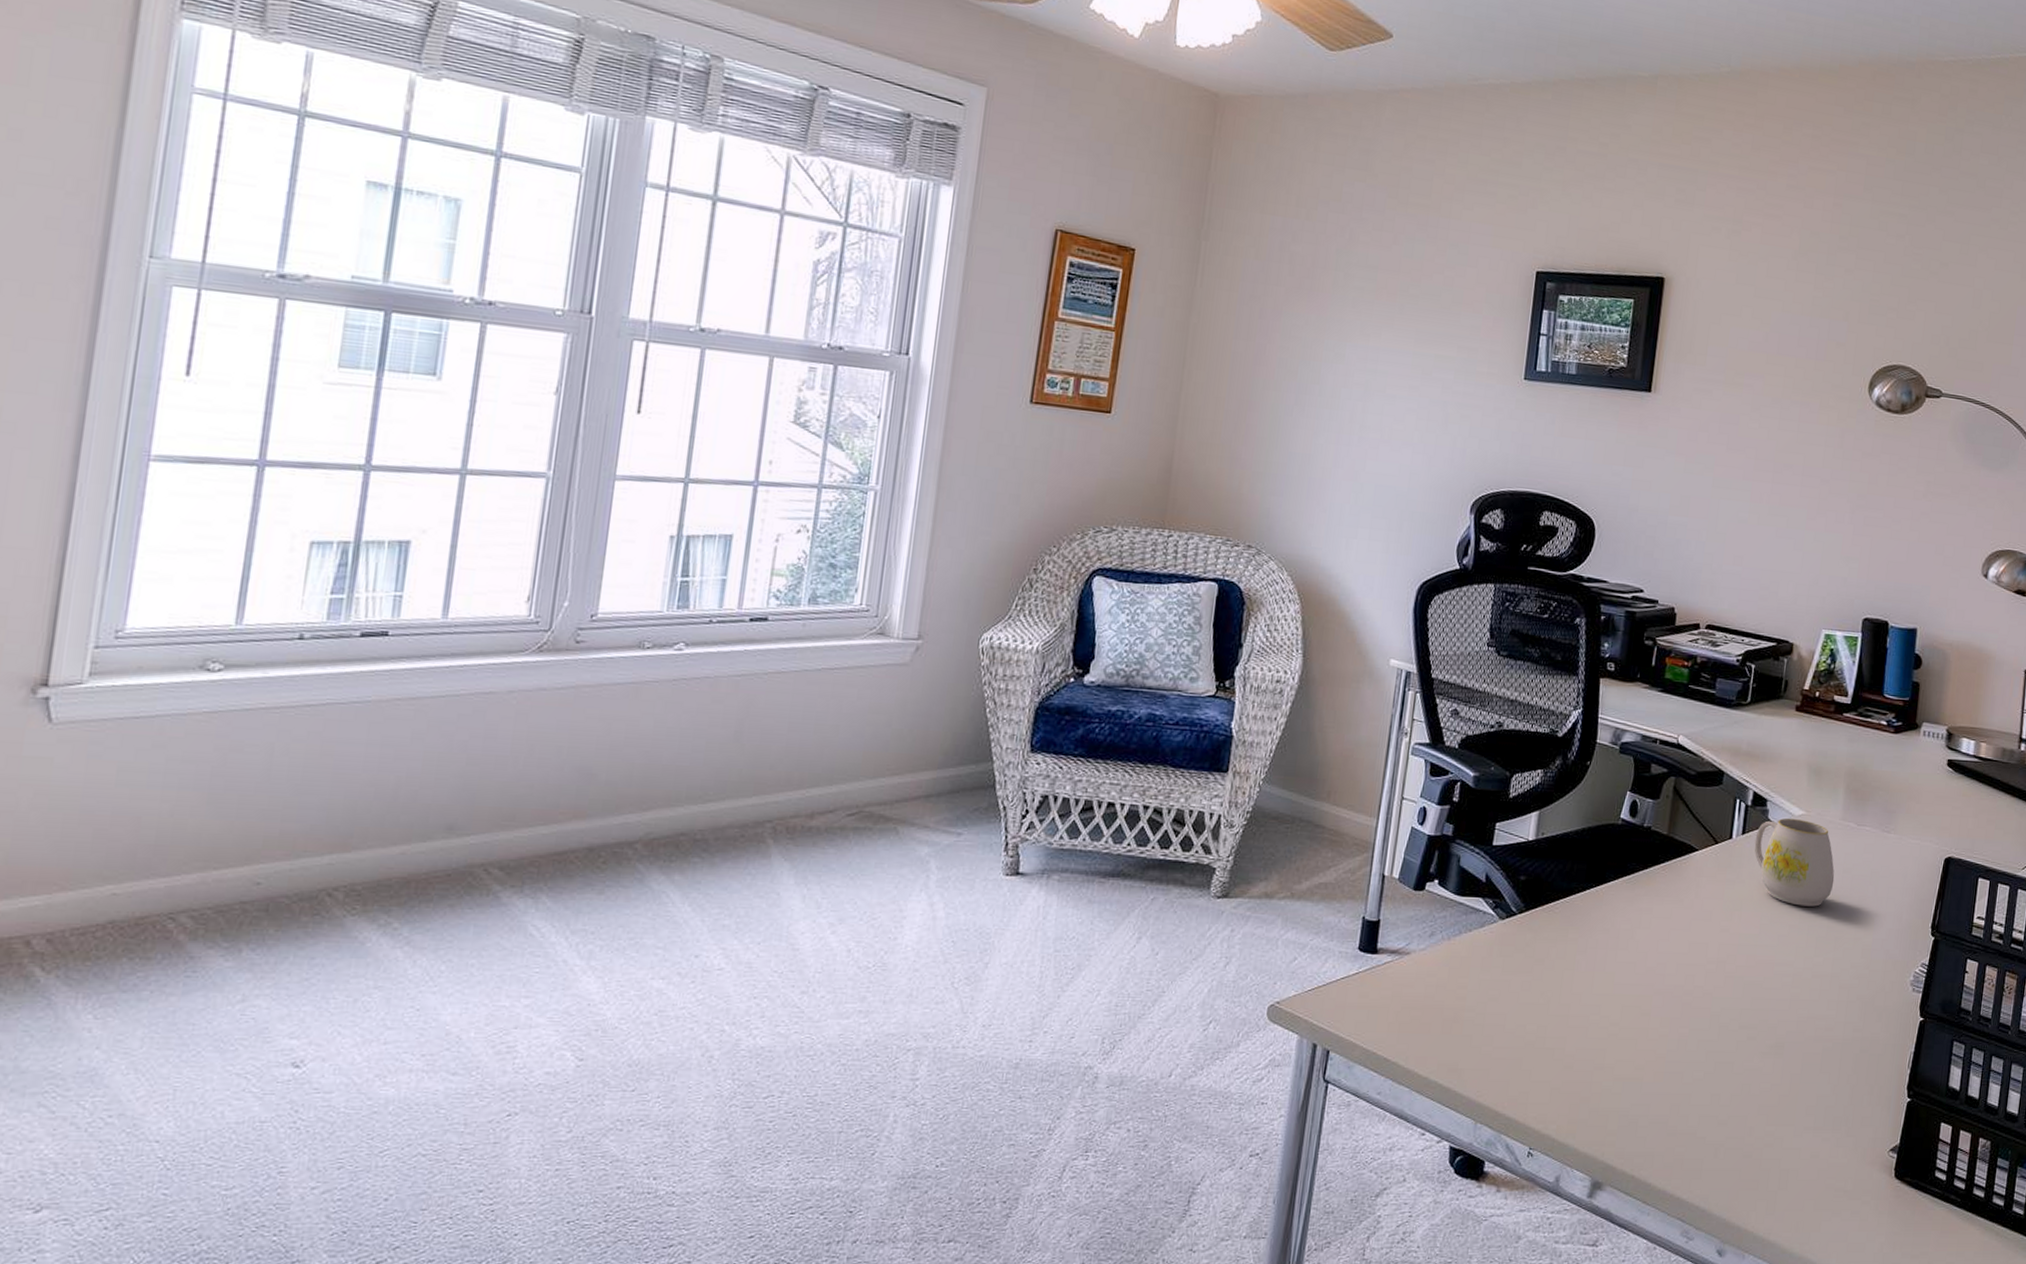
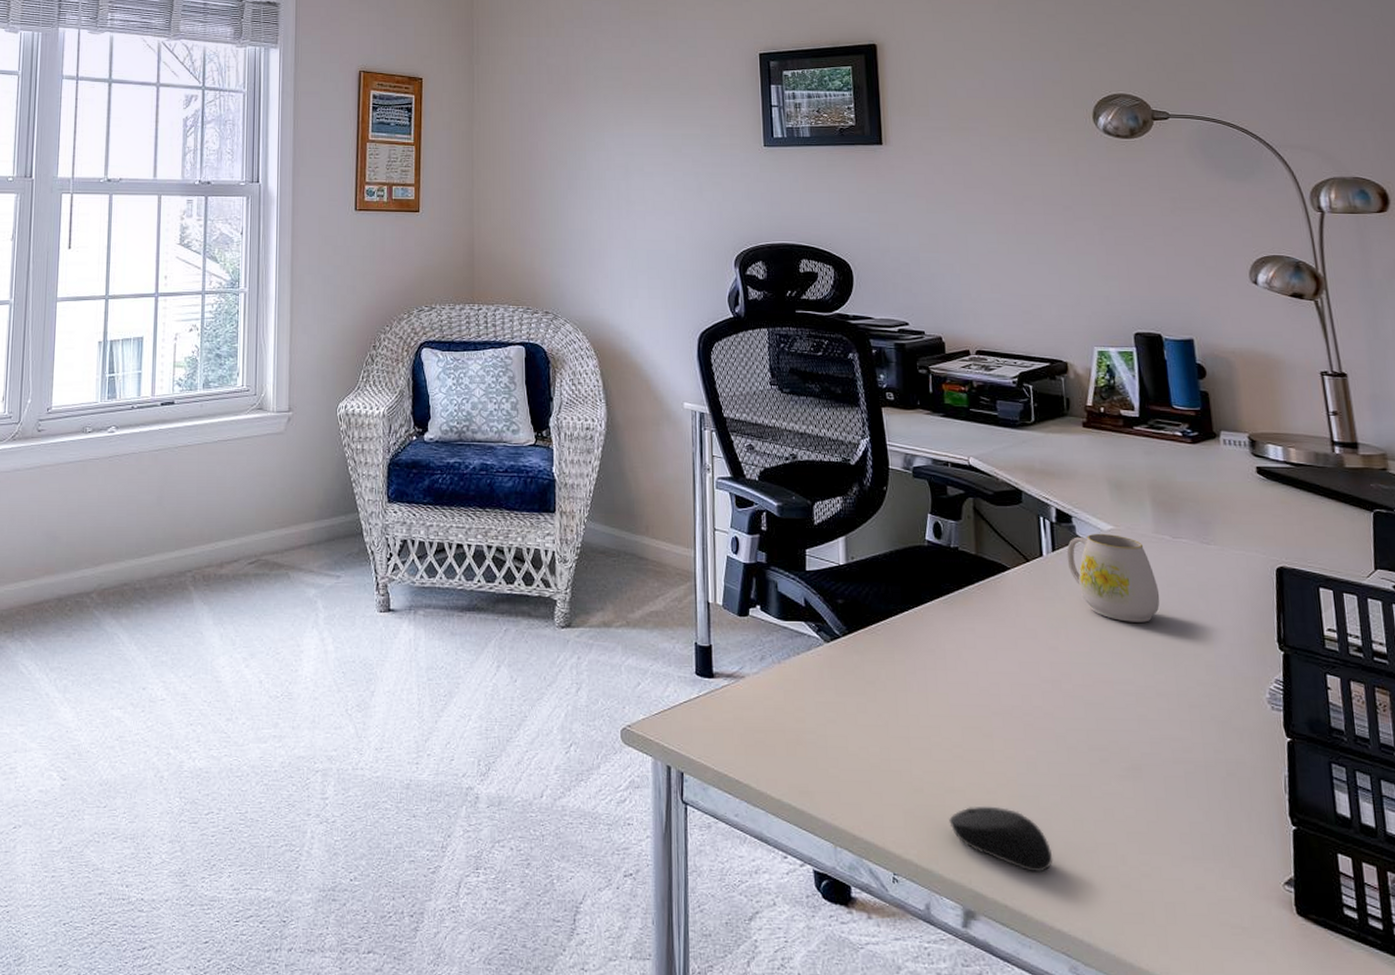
computer mouse: none [1593,1082,1686,1145] -> present [949,806,1053,873]

